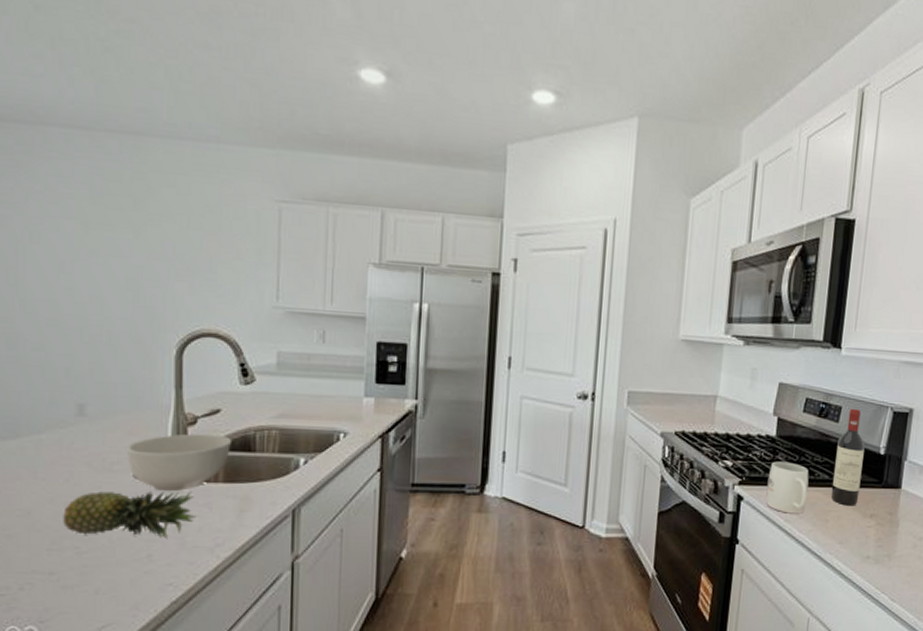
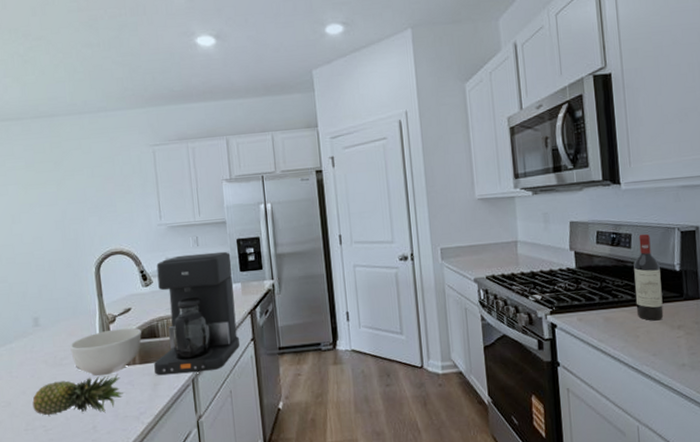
coffee maker: none [243,351,366,503] -> present [154,251,240,376]
mug: present [766,461,809,514] -> none [575,288,615,334]

